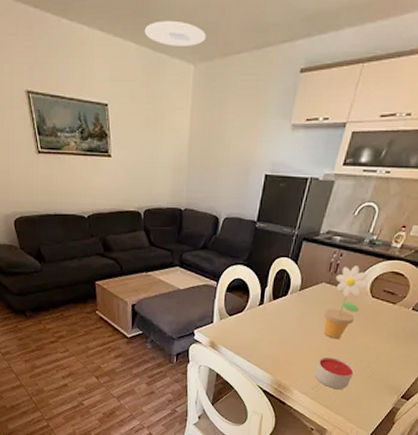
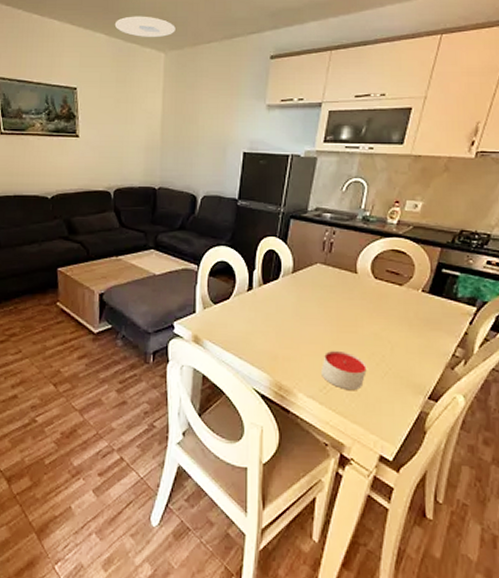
potted flower: present [323,266,369,338] -> none [322,244,369,327]

